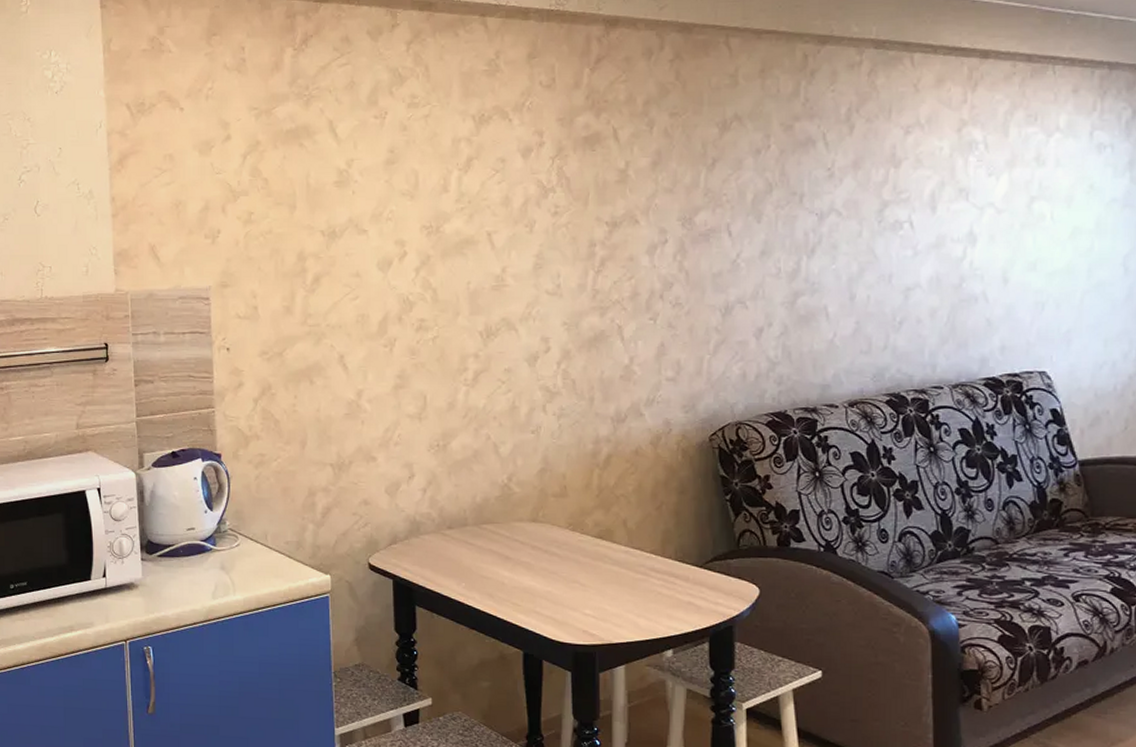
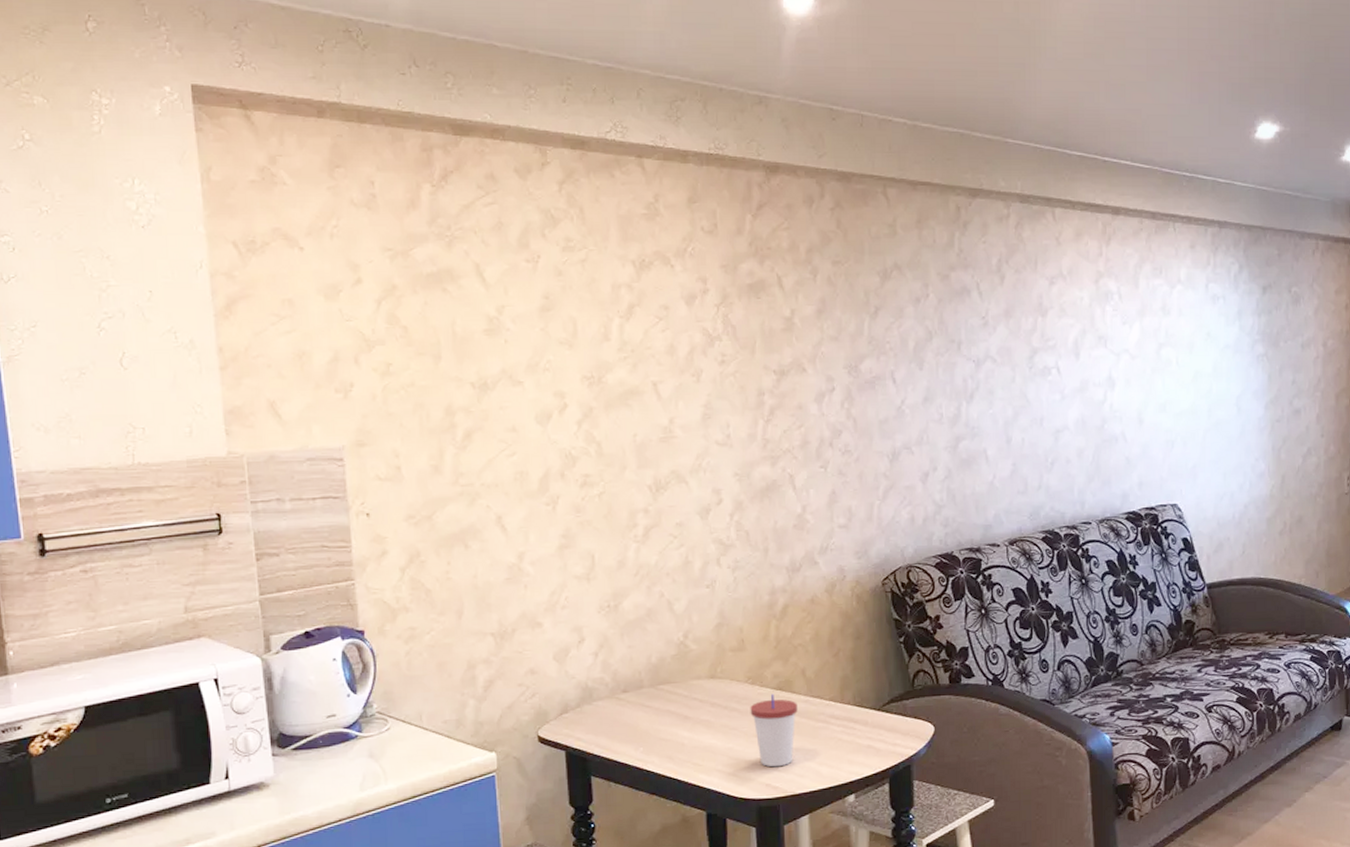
cup: none [570,541,618,615] -> present [750,693,798,767]

